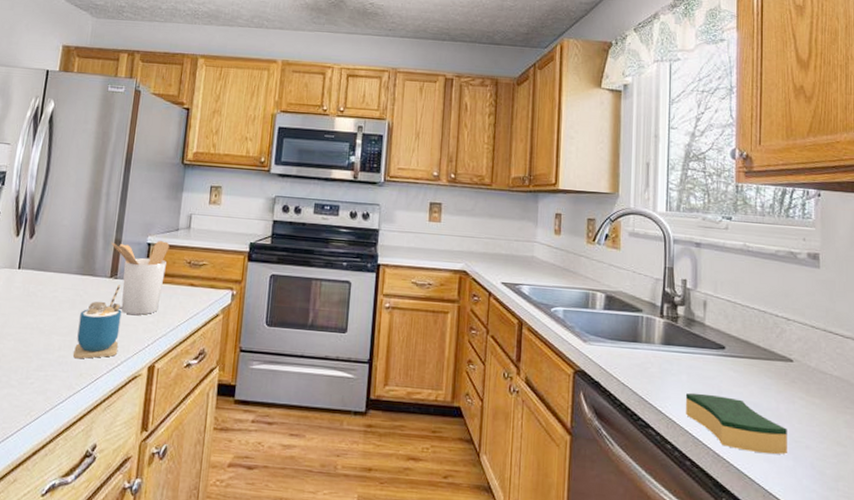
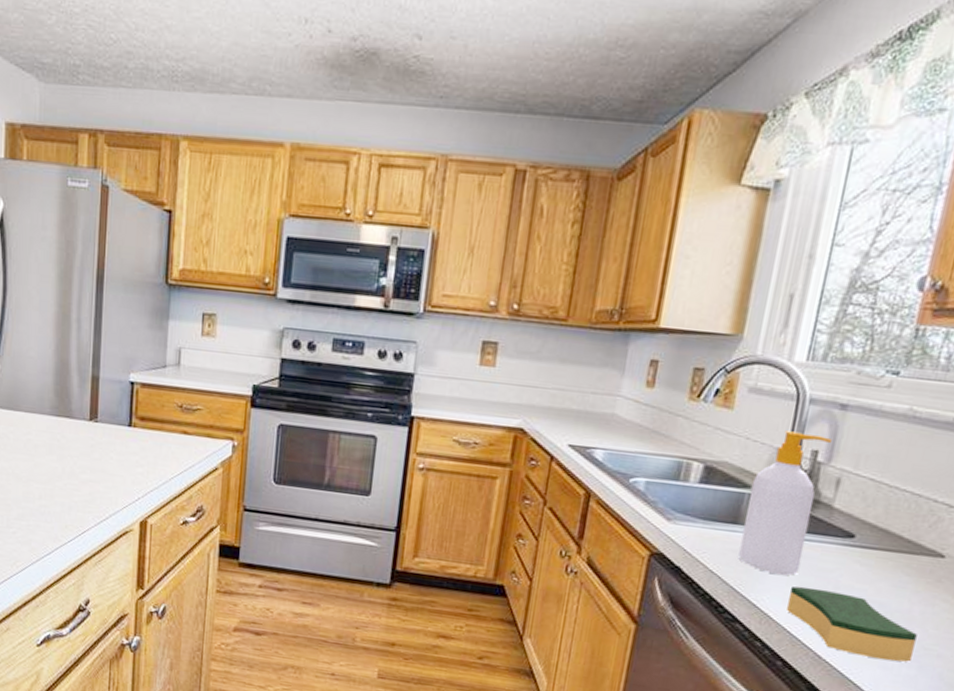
cup: present [73,284,122,359] -> none [56,429,106,510]
utensil holder: present [110,241,170,315] -> none [87,379,156,465]
soap bottle: none [642,265,694,384] -> present [738,431,831,576]

